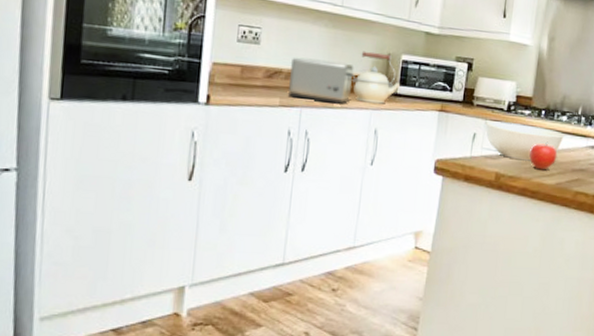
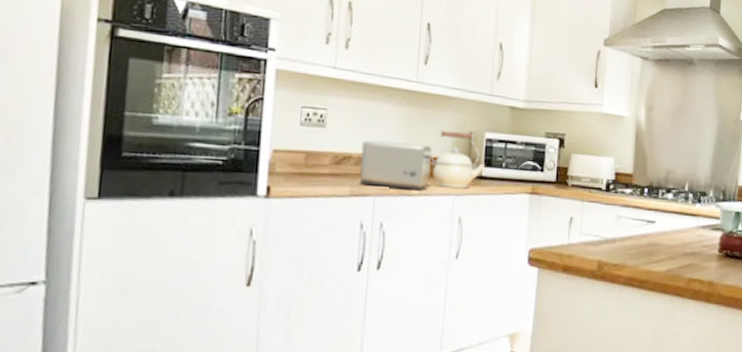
bowl: present [485,121,564,161] -> none [582,202,671,246]
fruit: present [529,141,558,170] -> none [634,223,665,256]

